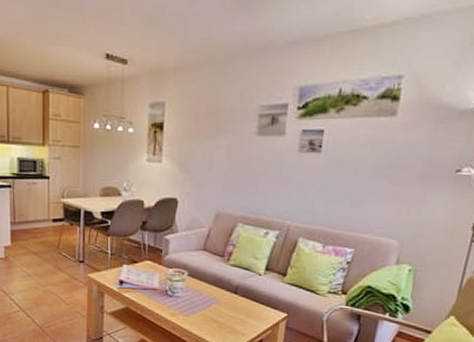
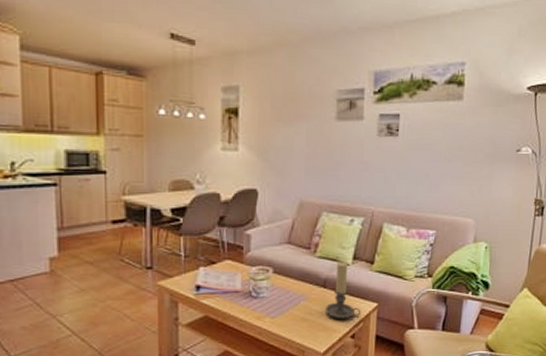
candle holder: none [235,271,271,325] -> present [326,262,361,319]

